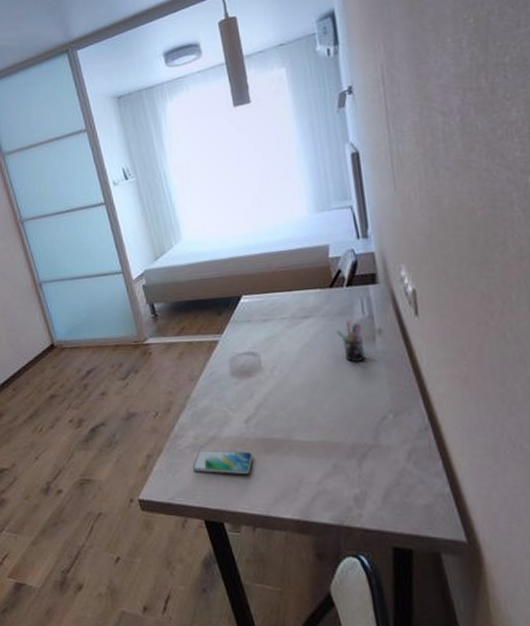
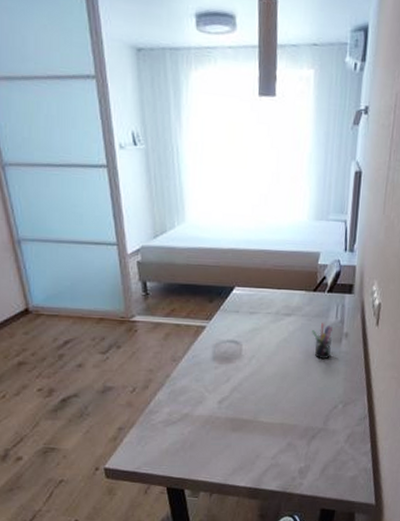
smartphone: present [193,450,253,475] -> none [163,425,221,449]

